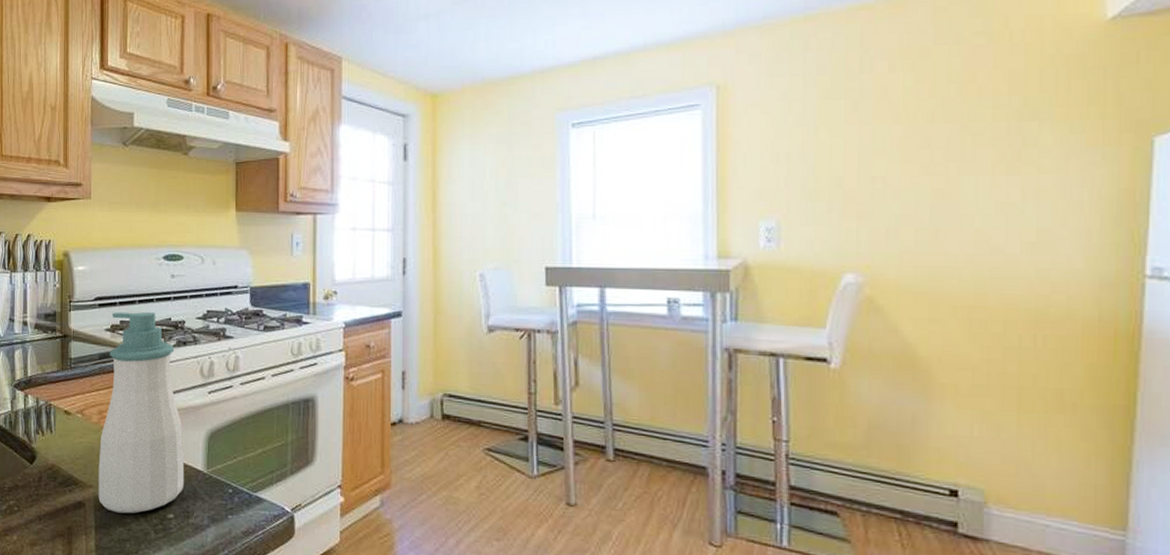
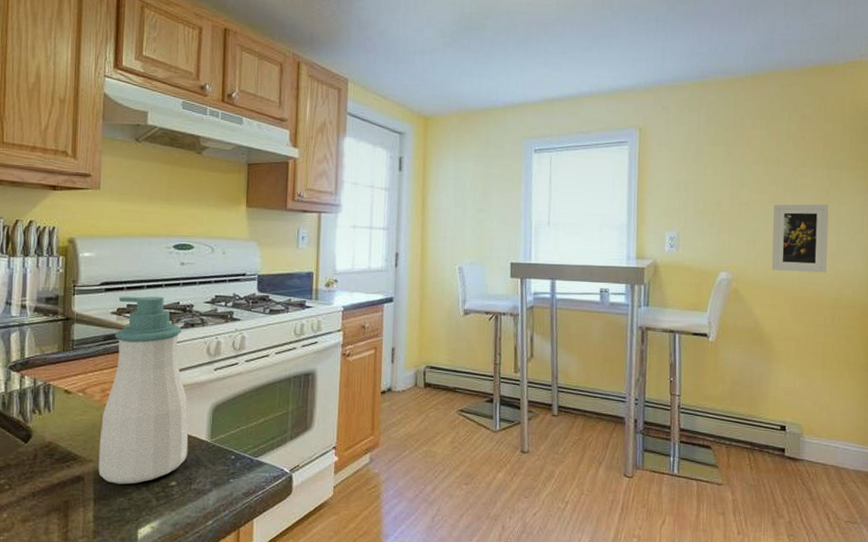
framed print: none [927,173,1022,272] -> present [771,204,829,273]

